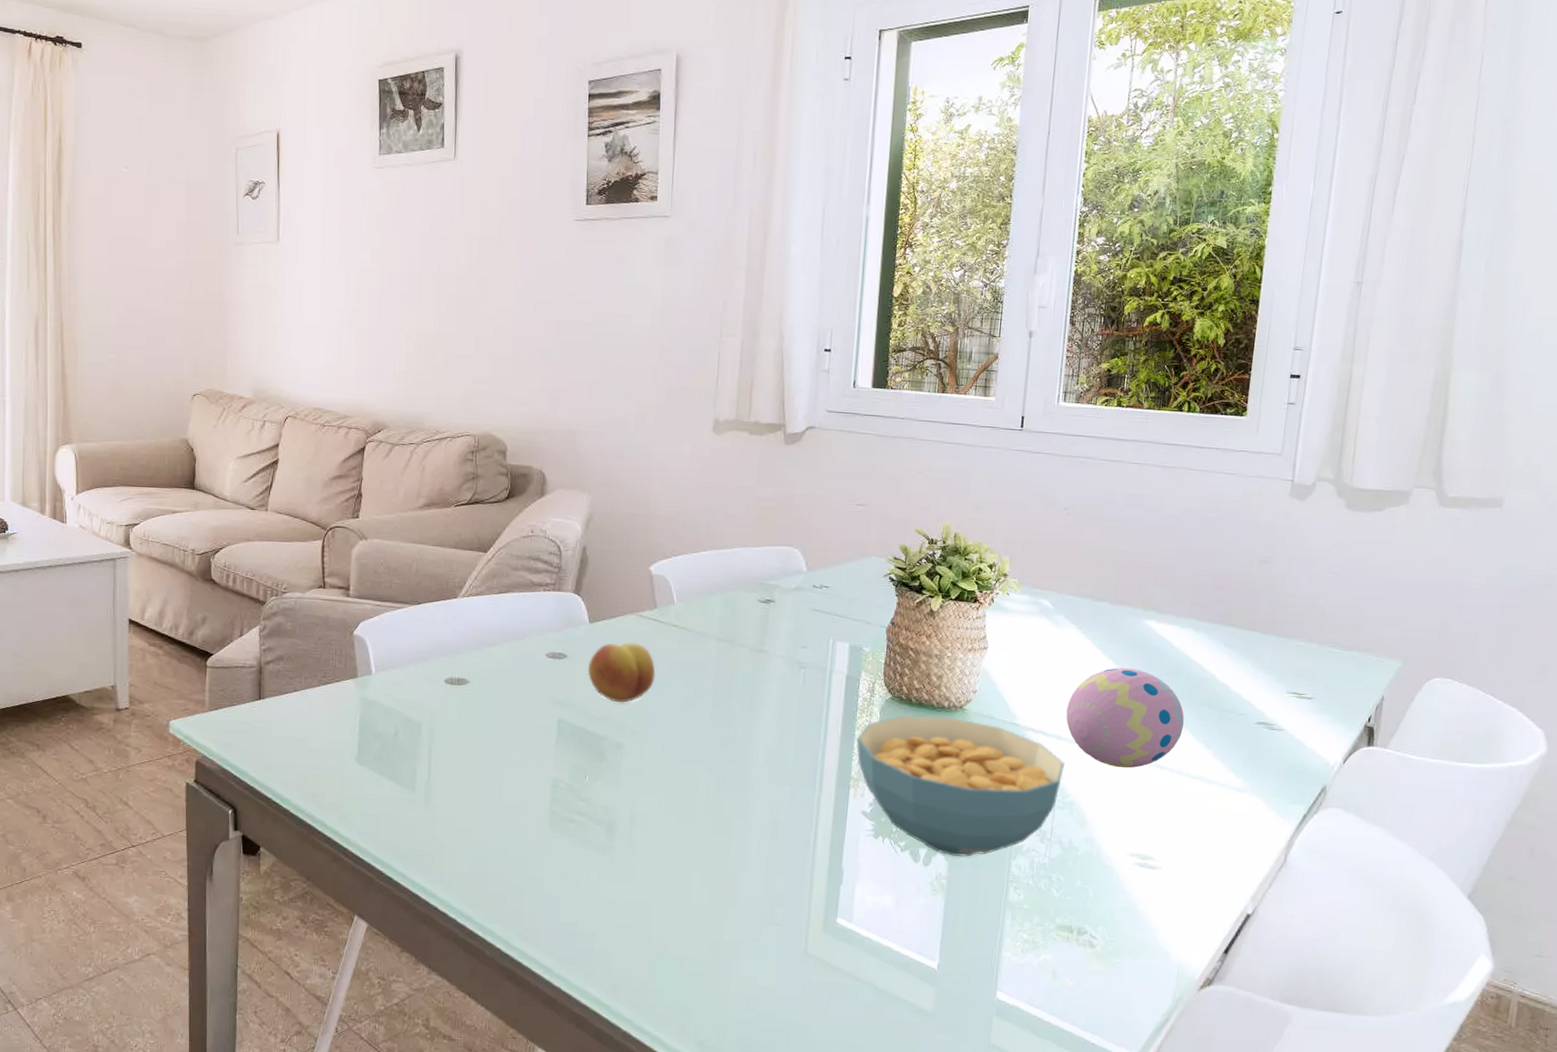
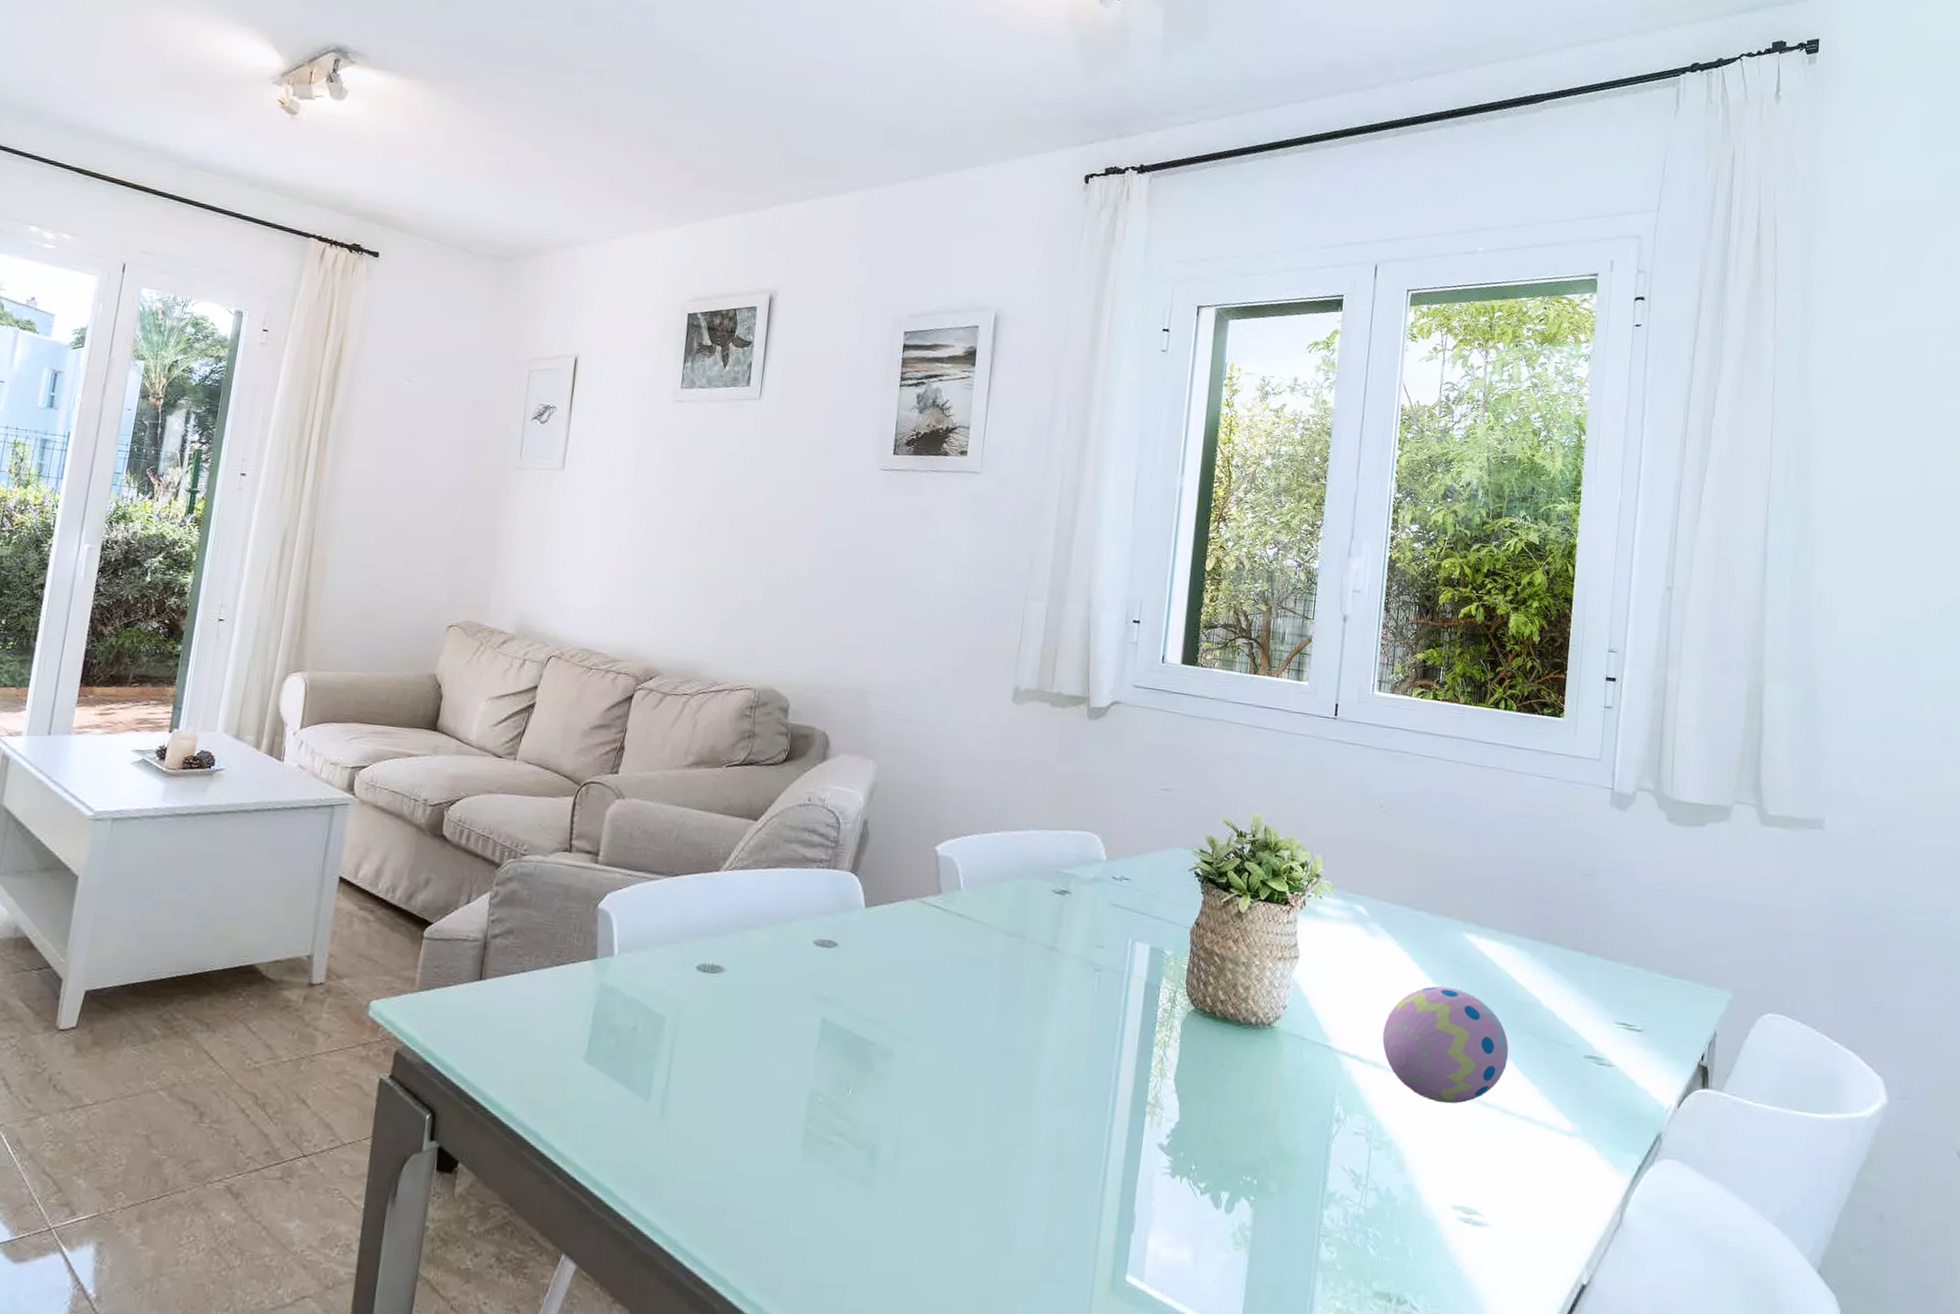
fruit: present [587,642,656,703] -> none [858,932,935,1003]
cereal bowl: present [856,715,1066,857] -> none [1154,1031,1382,1204]

